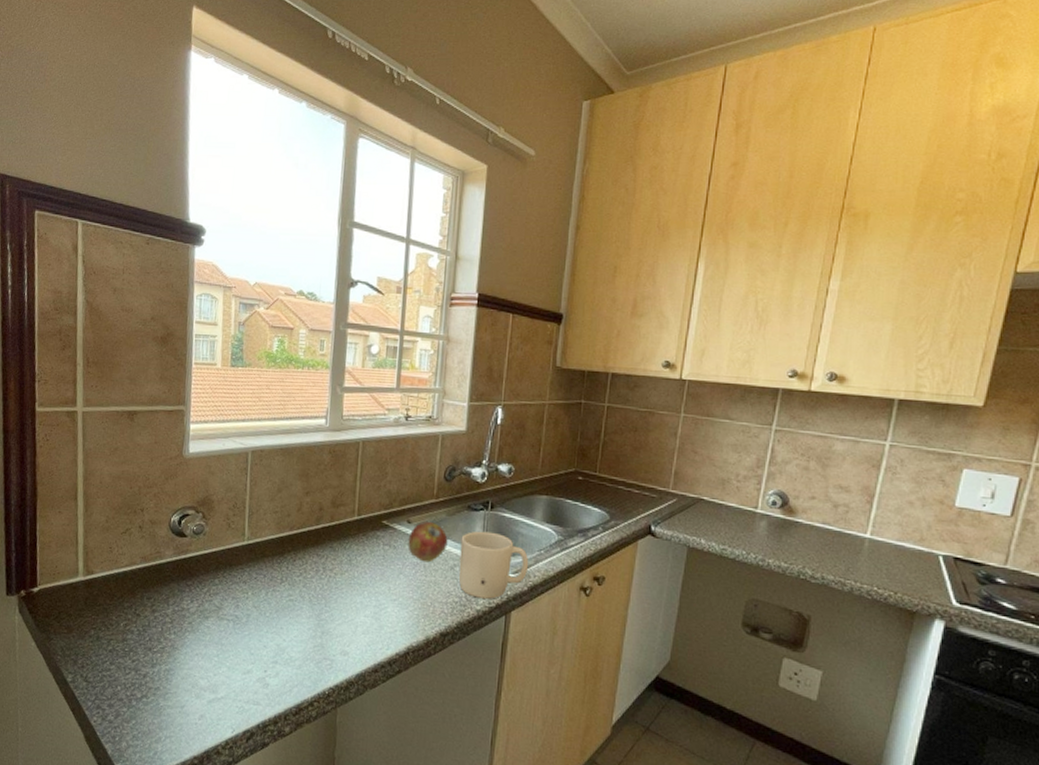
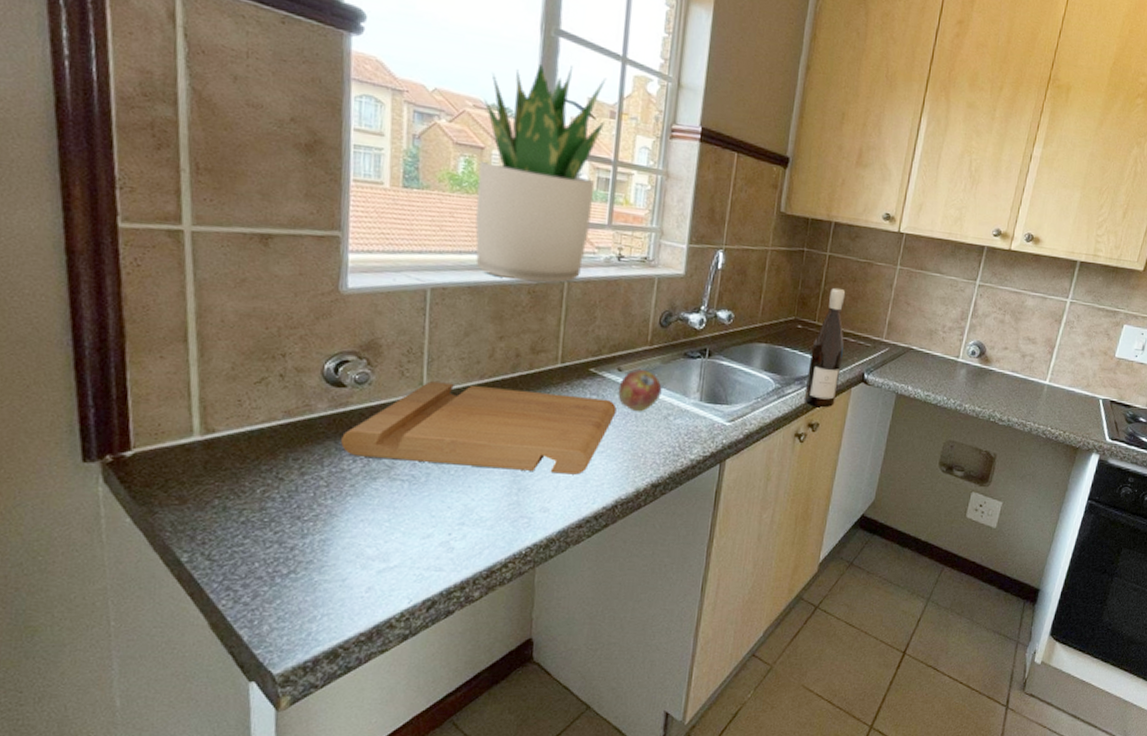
cutting board: none [182,532,407,621] -> present [341,381,617,475]
planter: none [286,252,393,444] -> present [475,65,607,284]
mug: present [458,531,529,599] -> none [672,379,746,448]
bottle: none [588,438,628,562] -> present [803,287,846,408]

